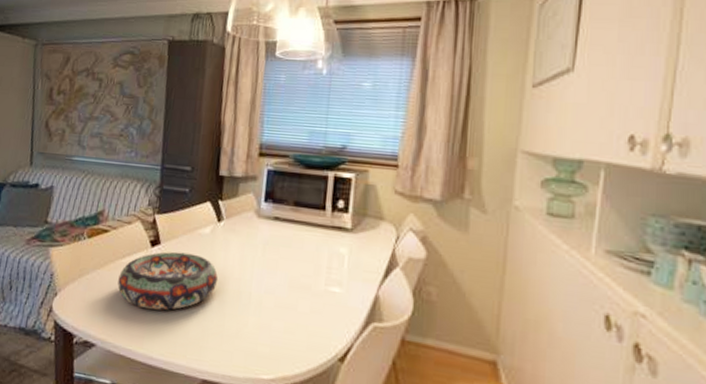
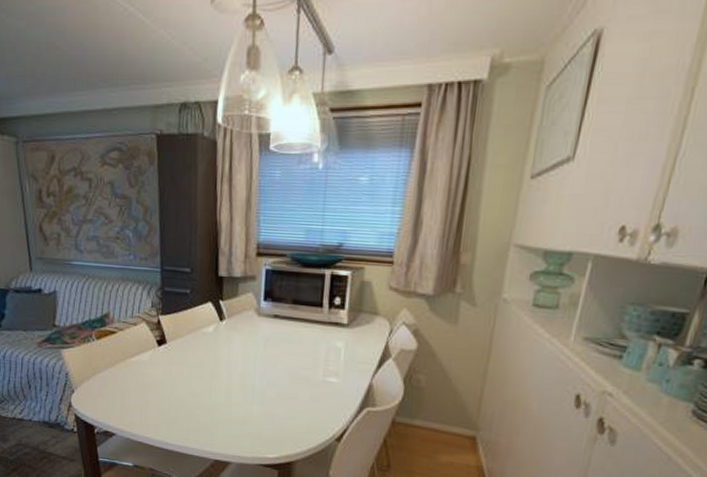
decorative bowl: present [117,251,218,311] -> none [130,350,223,403]

